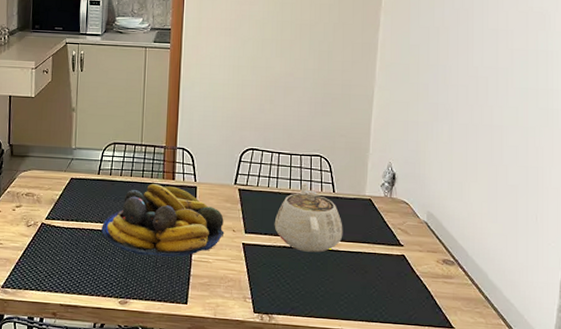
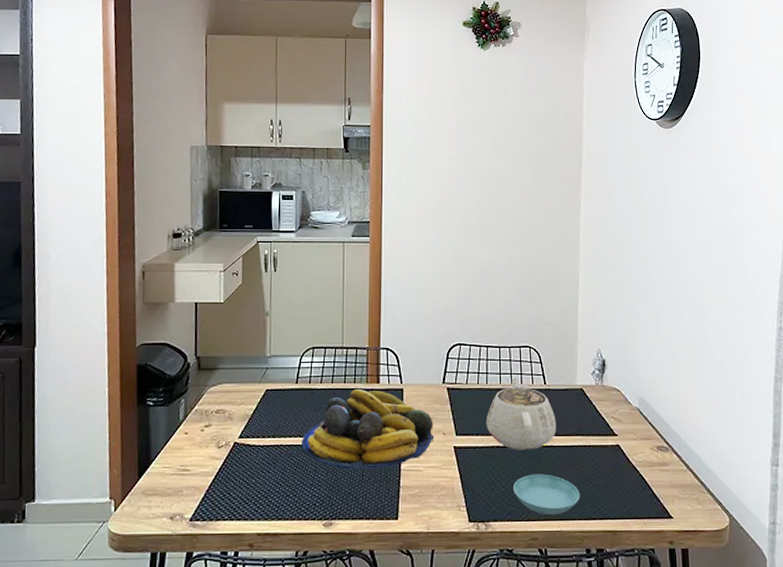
saucer: none [298,275,363,314] -> present [513,474,580,514]

